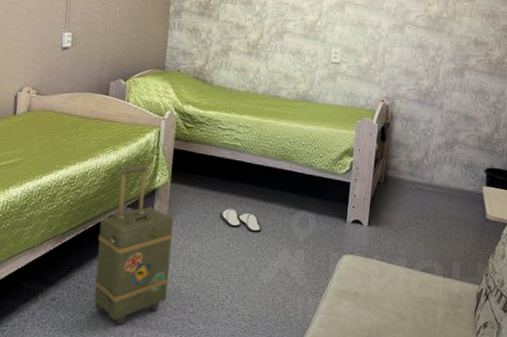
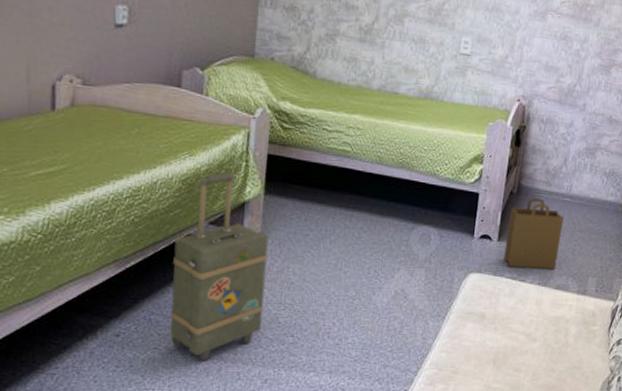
slippers: present [221,208,262,233] -> none [326,224,376,251]
shopping bag: none [374,187,427,253] -> present [503,197,564,269]

